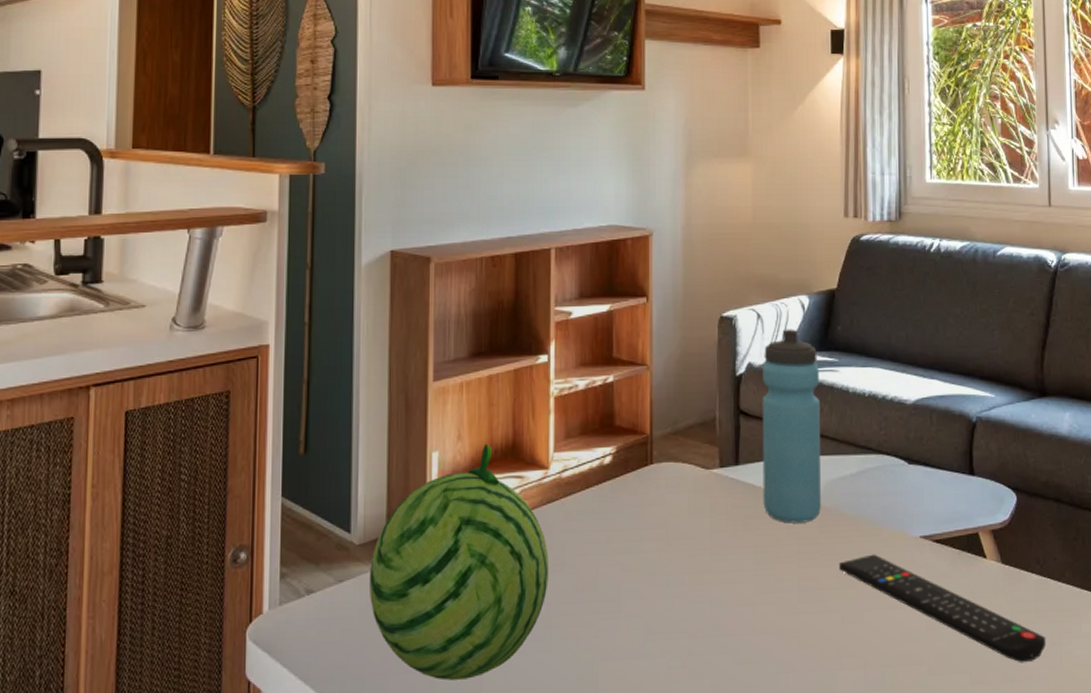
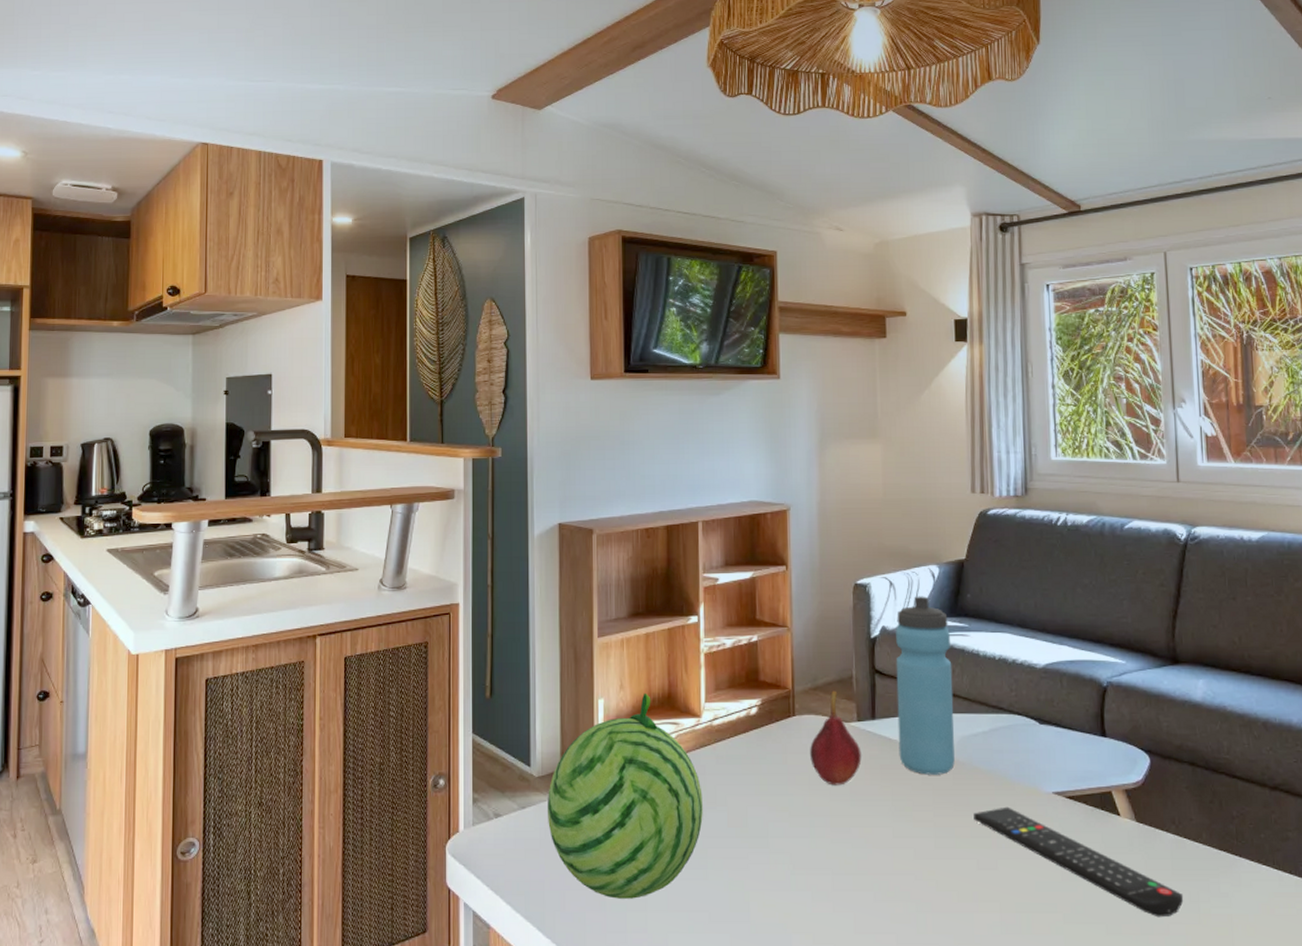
fruit: none [668,434,723,540] -> present [810,690,862,786]

